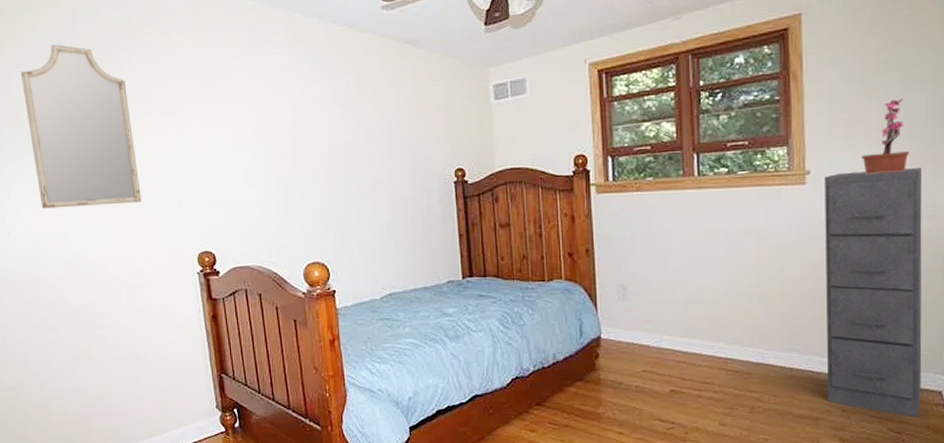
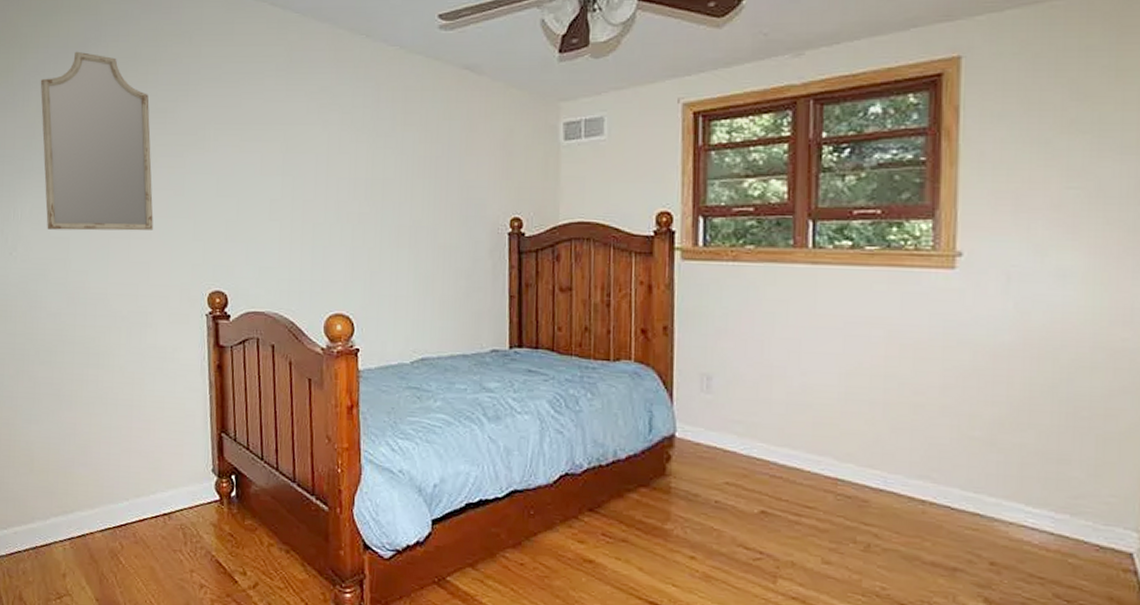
filing cabinet: present [824,167,922,418] -> none [971,257,1117,584]
potted plant: present [850,98,909,175] -> none [1016,168,1100,263]

